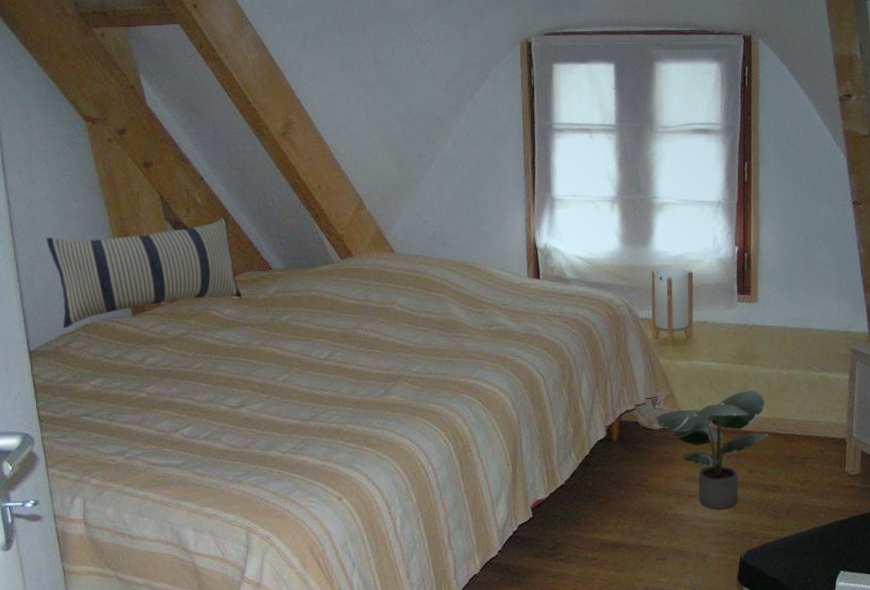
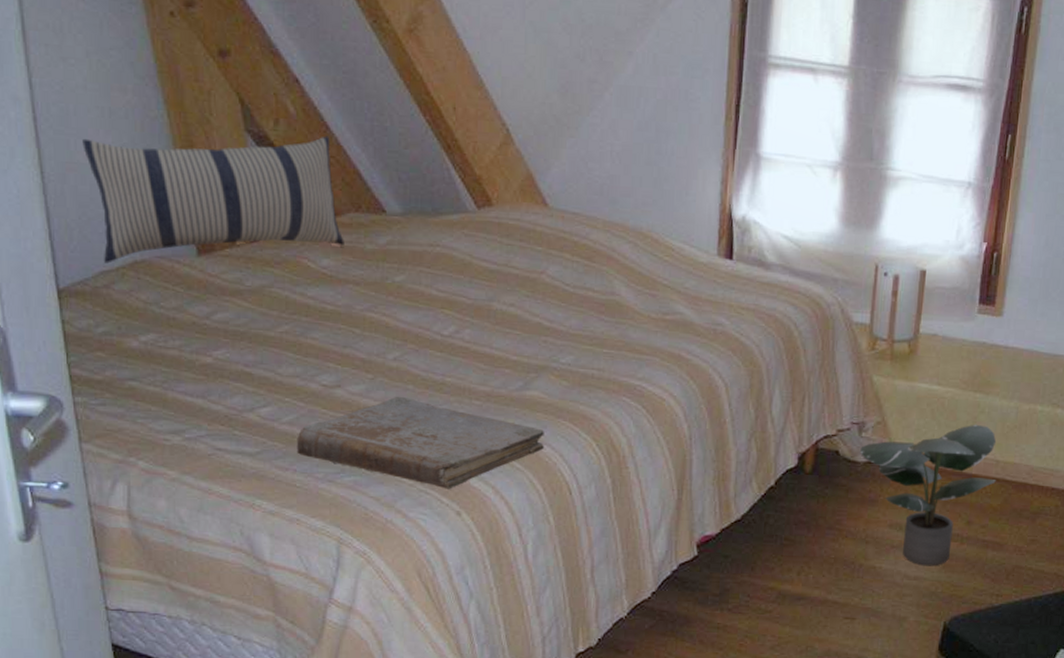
book: none [211,409,405,480] -> present [297,396,545,490]

